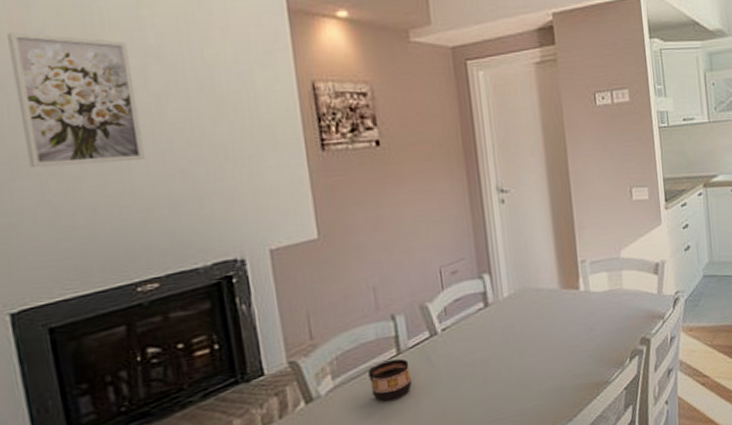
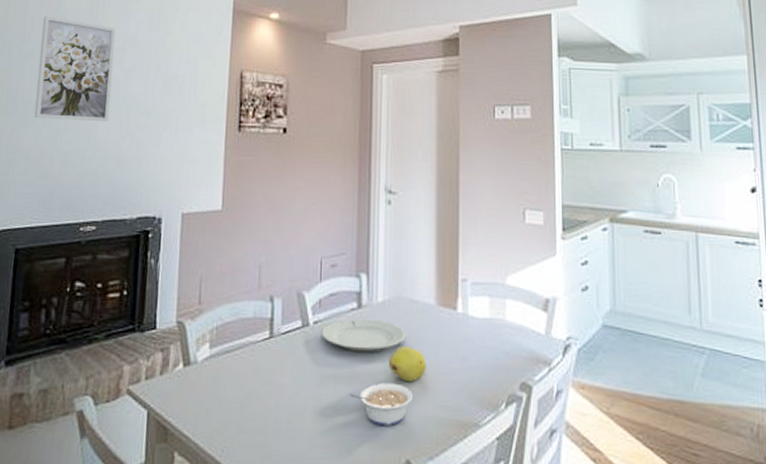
cup: present [368,359,412,402] -> none [241,341,279,384]
plate: none [450,313,535,348] -> present [321,318,406,353]
legume: none [487,365,548,406] -> present [349,382,412,426]
fruit: none [521,331,557,362] -> present [388,346,426,383]

